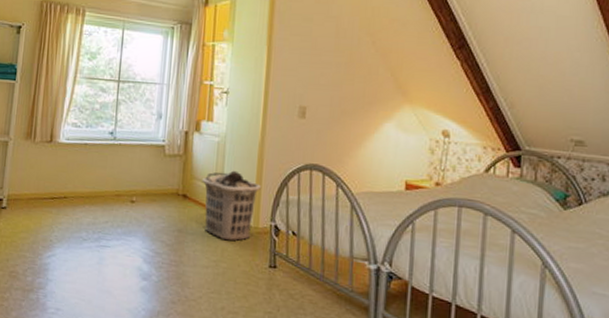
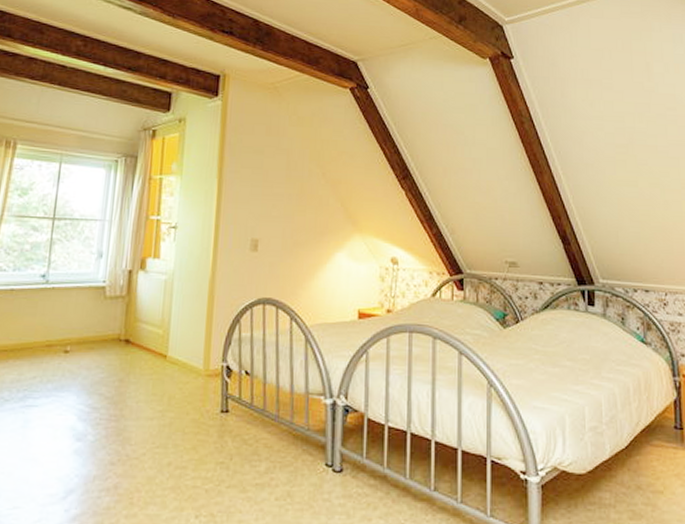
clothes hamper: present [202,170,261,241] -> none [147,309,212,387]

